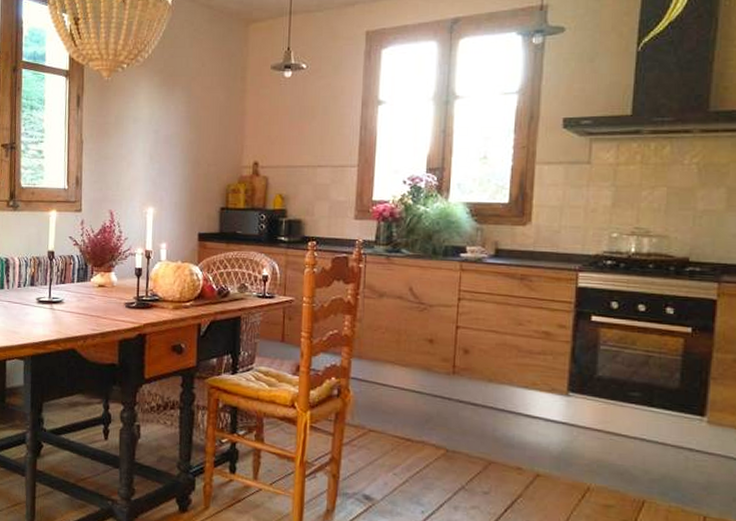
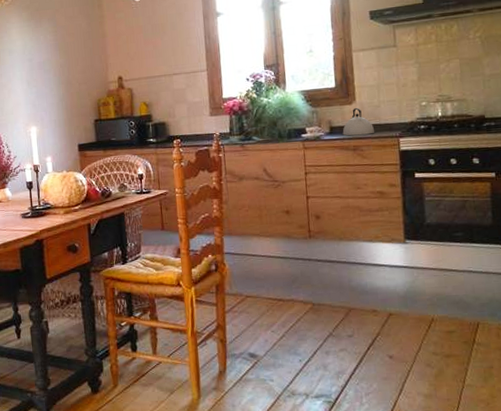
kettle: none [510,230,550,263] -> present [342,107,375,136]

